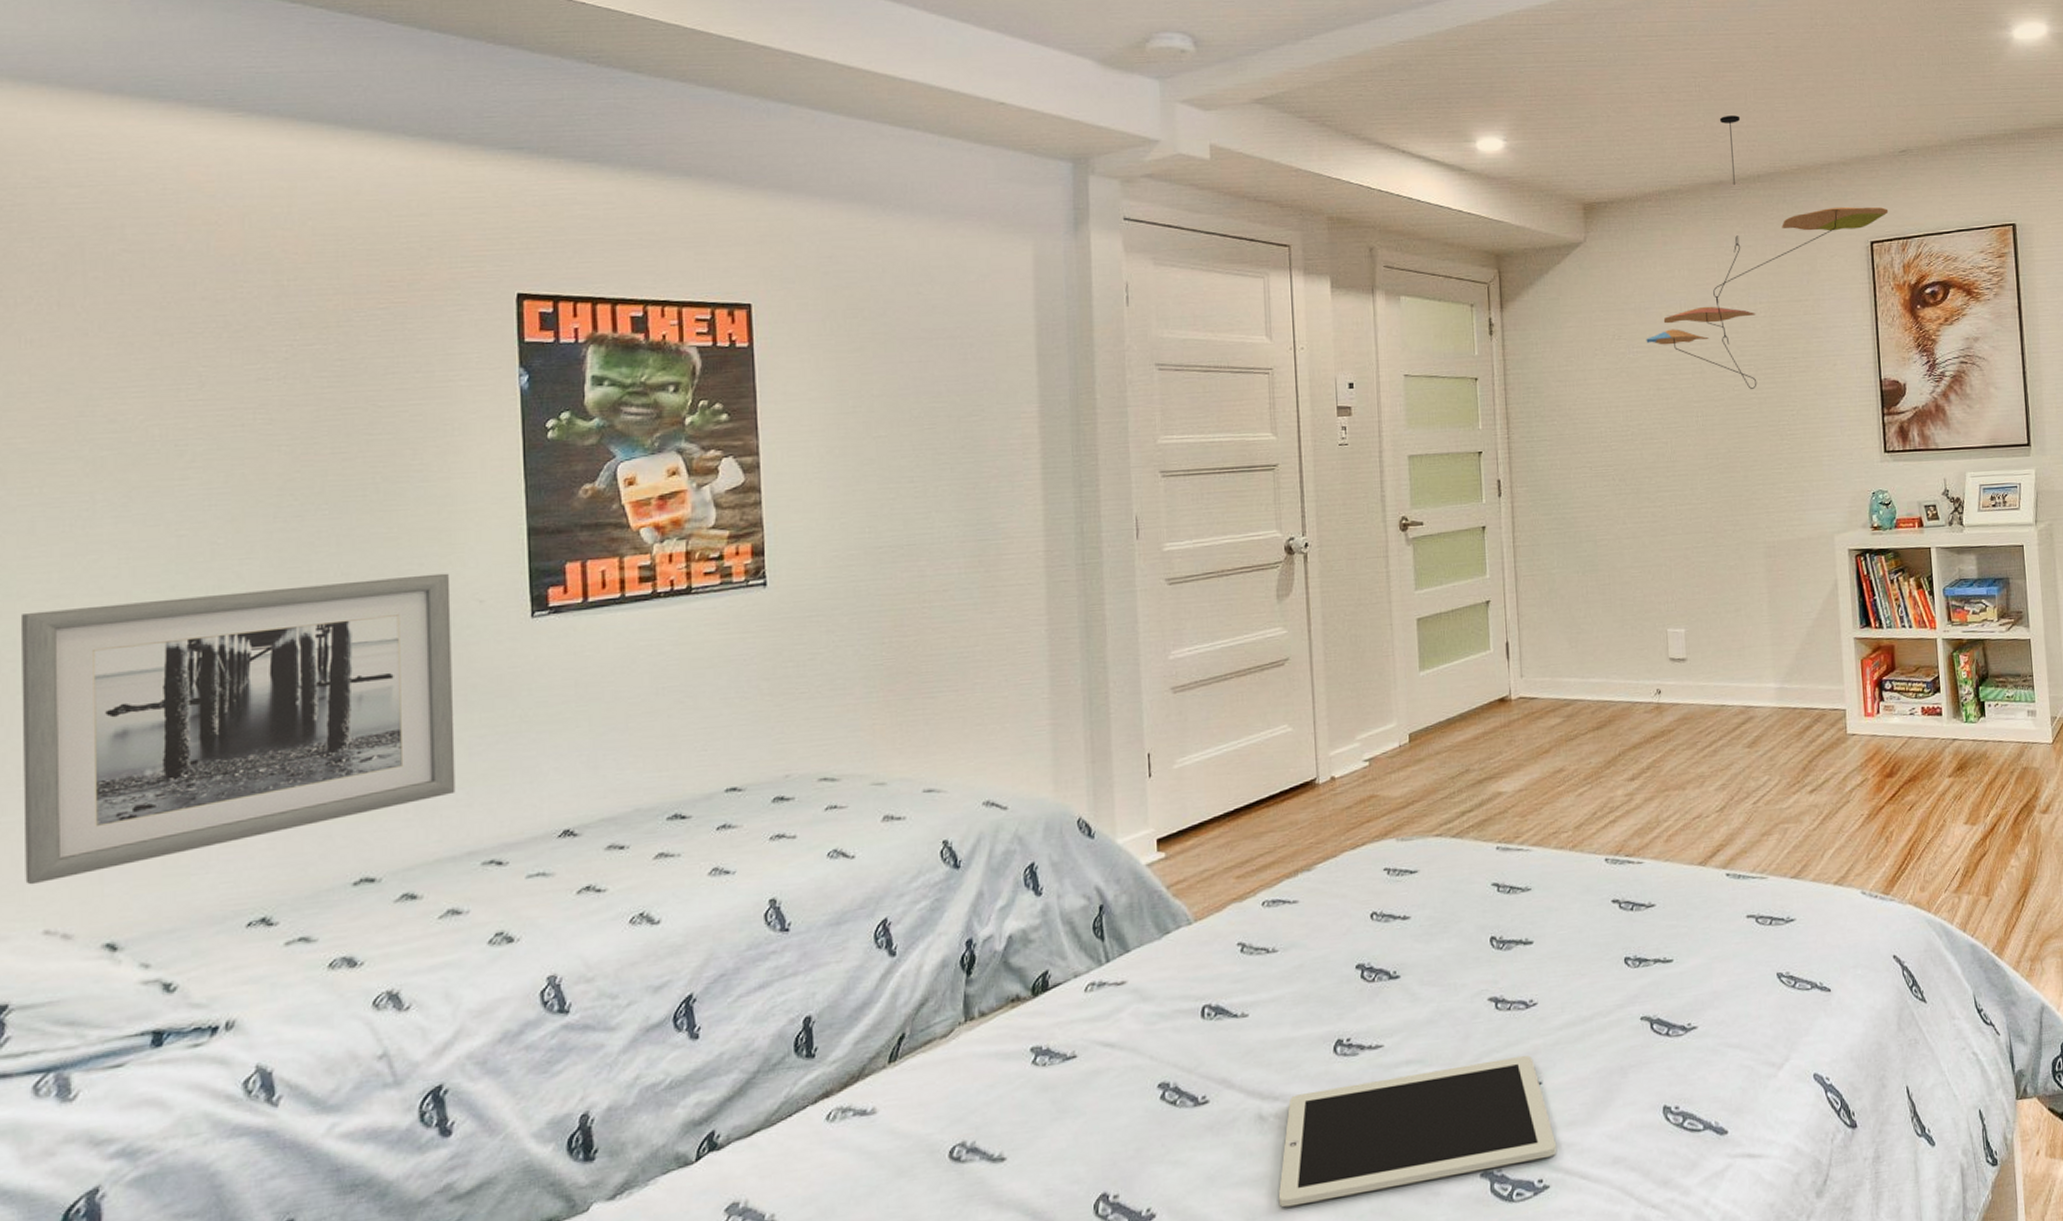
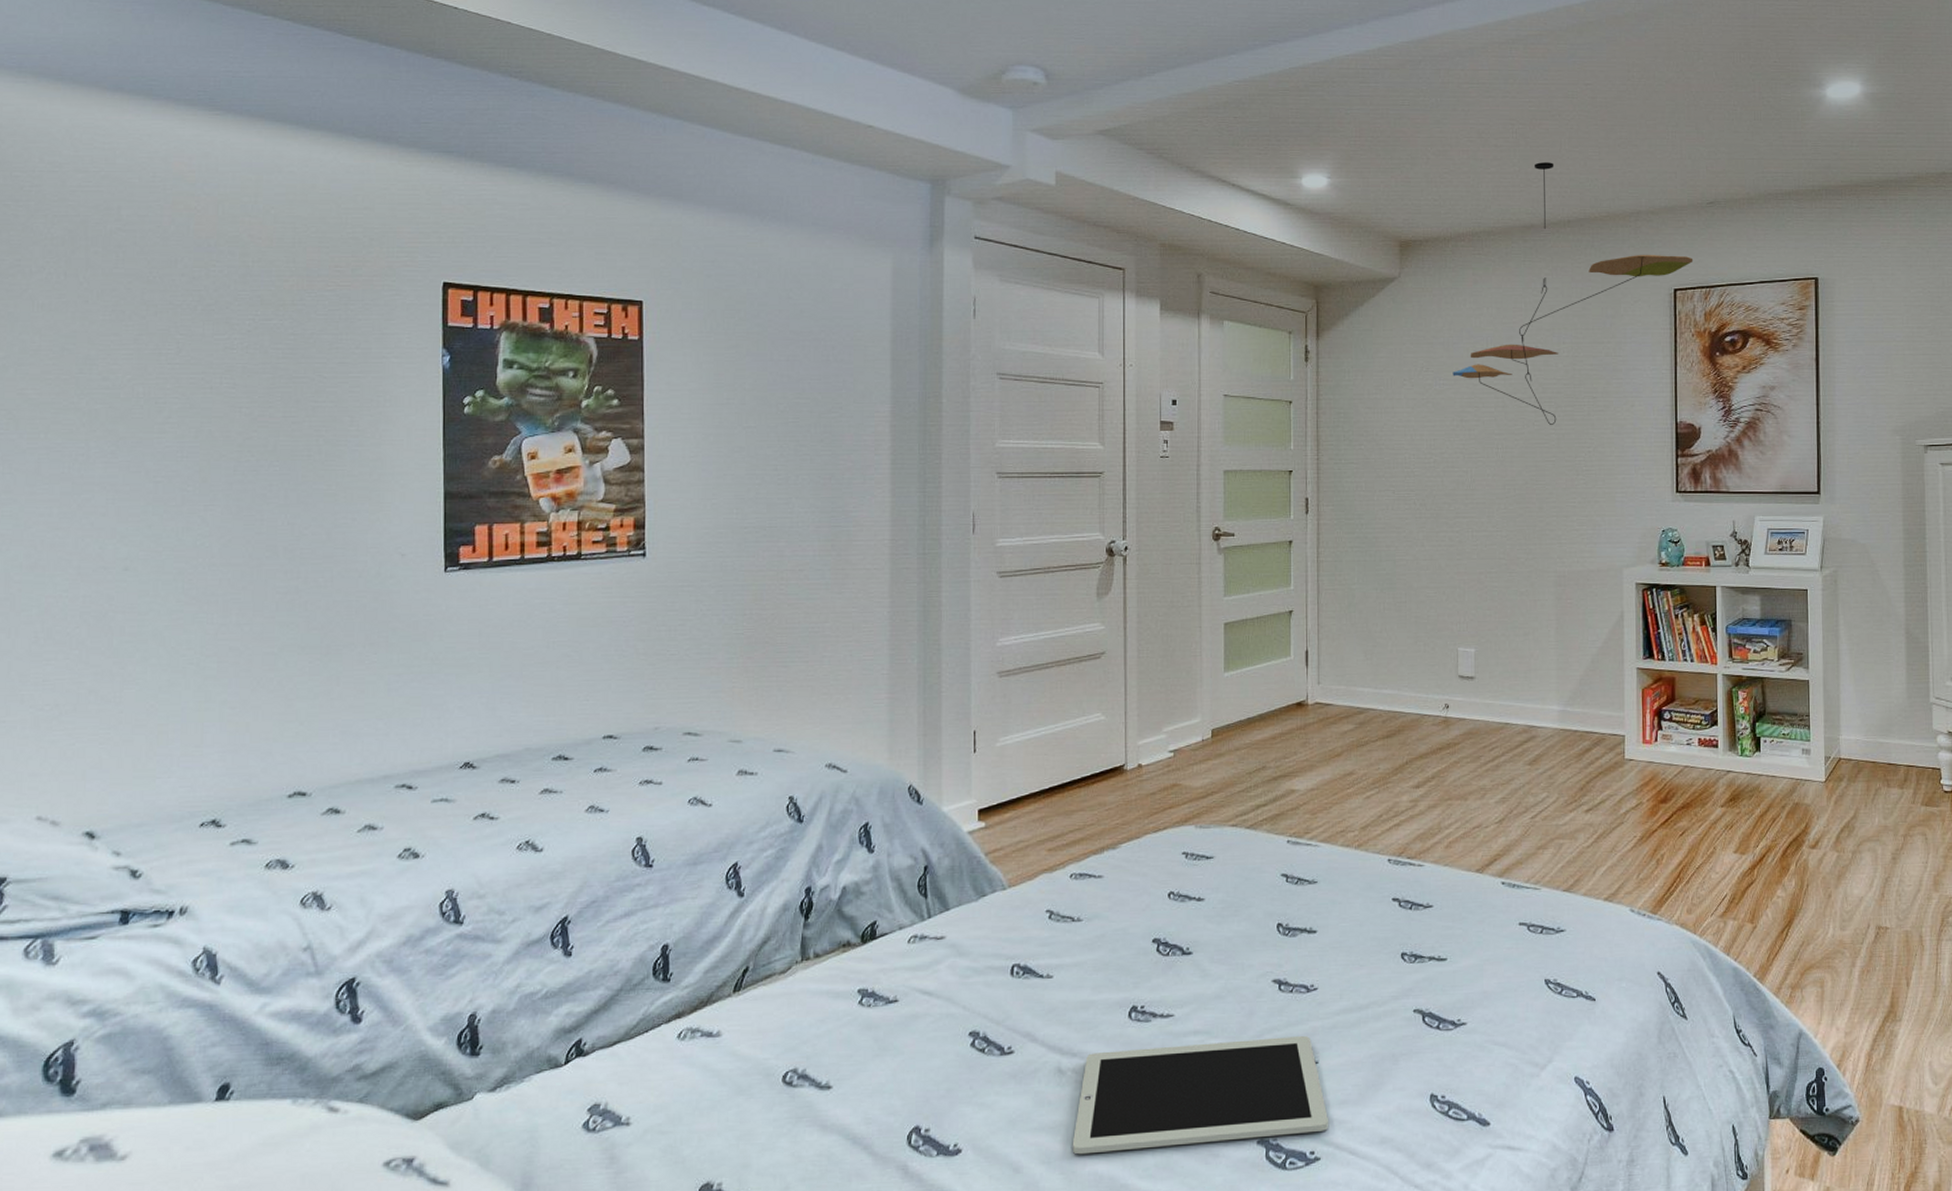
wall art: present [20,573,456,885] -> none [23,528,378,777]

